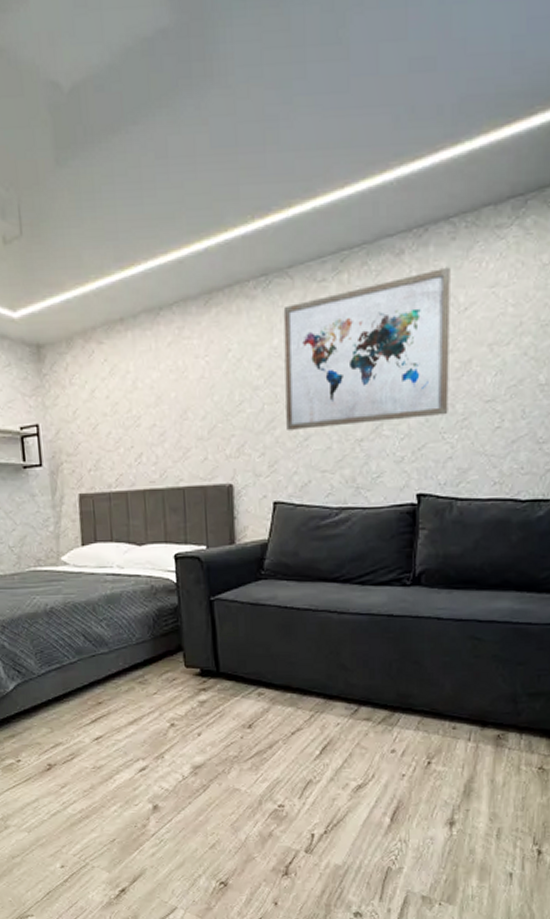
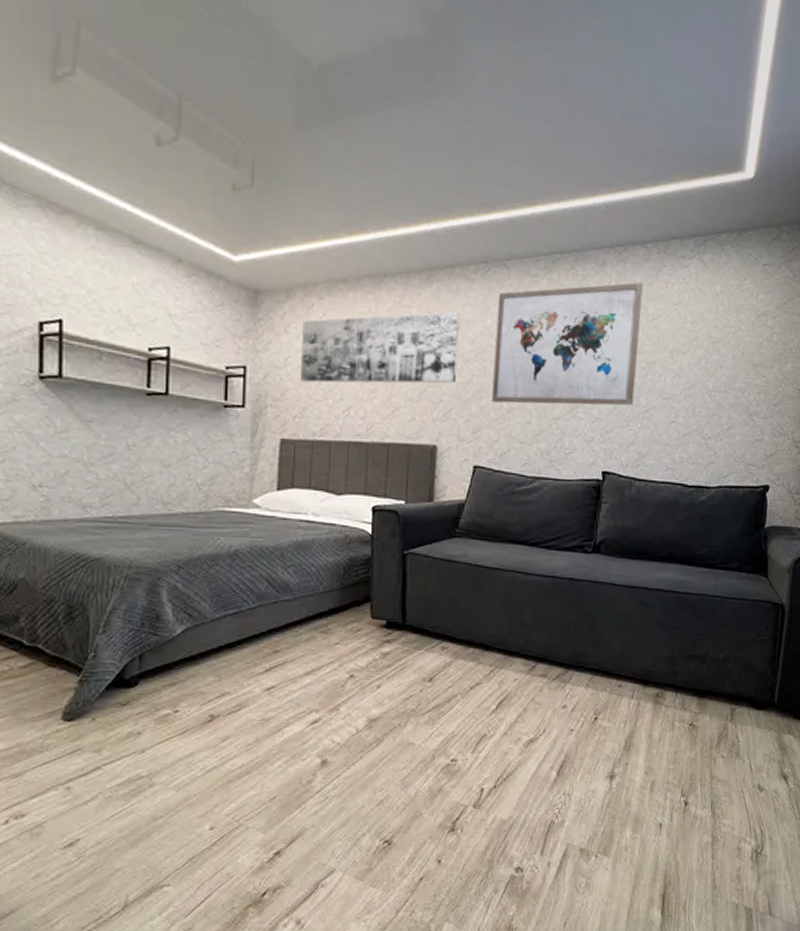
wall art: none [86,336,247,433] -> present [299,311,460,384]

